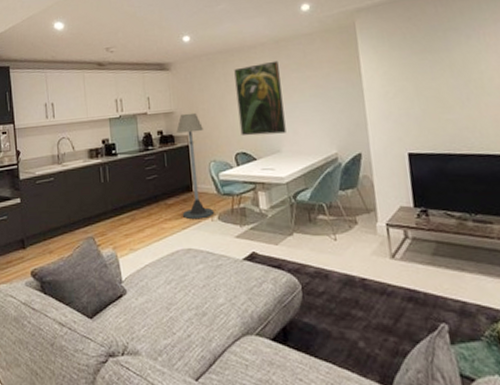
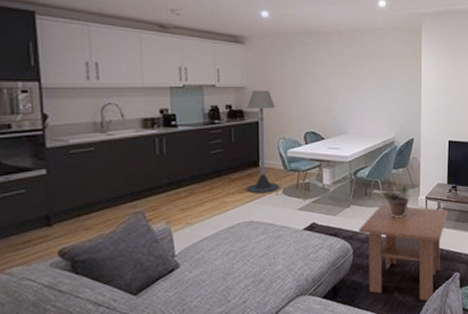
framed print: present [234,60,286,136] -> none [311,49,354,117]
coffee table: none [306,232,421,360] -> present [359,204,449,302]
potted plant: none [328,199,367,248] -> present [381,176,411,217]

